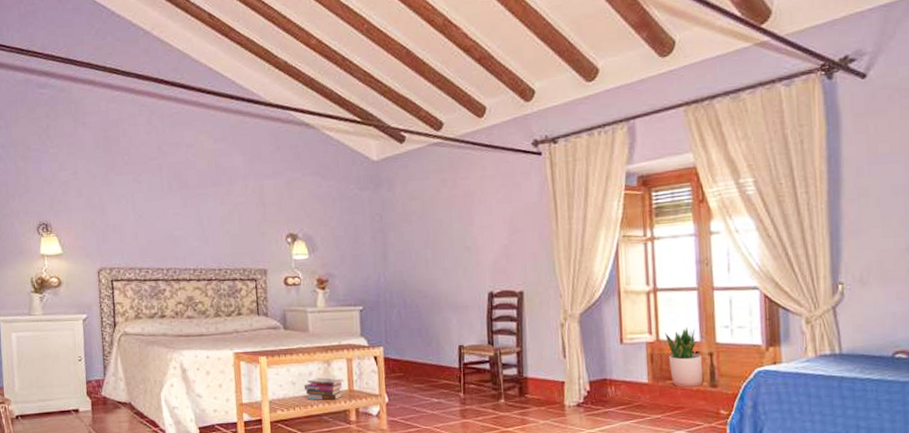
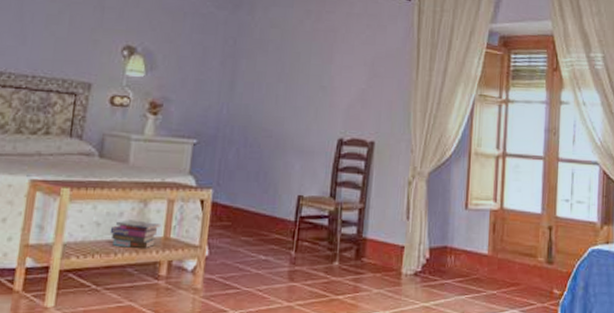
planter: present [665,327,704,388] -> none [509,197,542,262]

